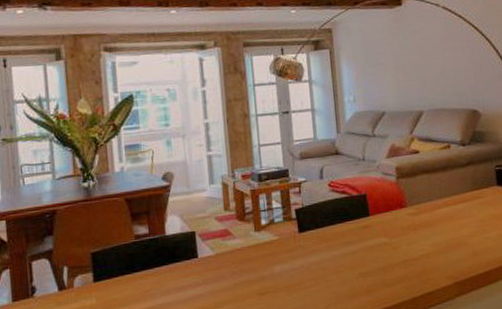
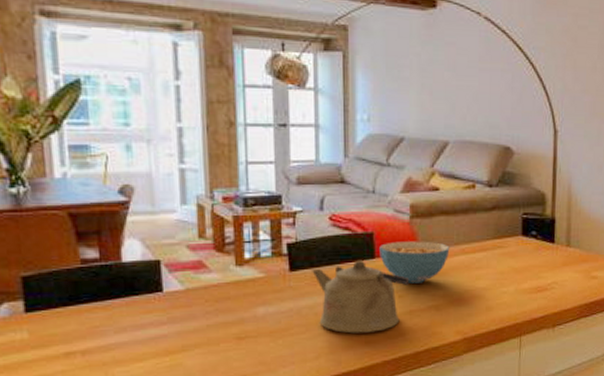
kettle: none [317,218,401,284] -> present [312,259,410,334]
cereal bowl: none [372,197,434,236] -> present [379,241,450,284]

